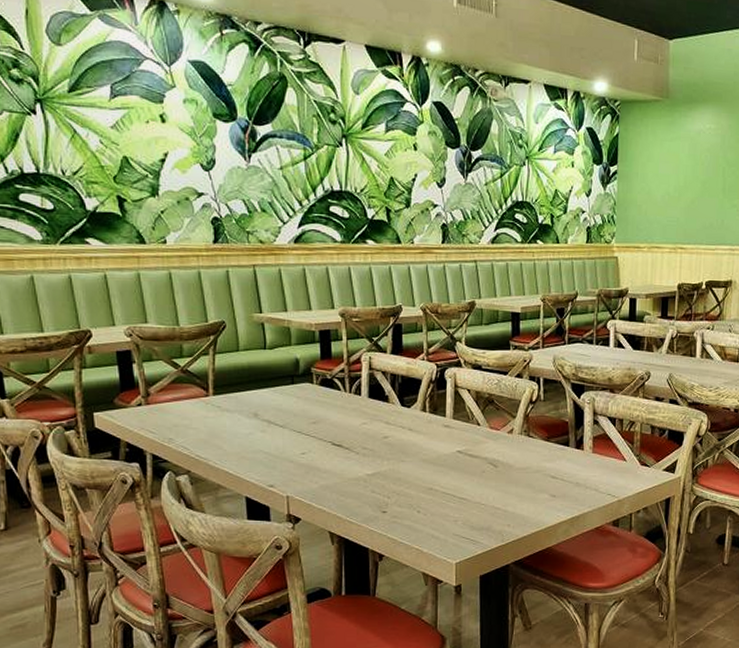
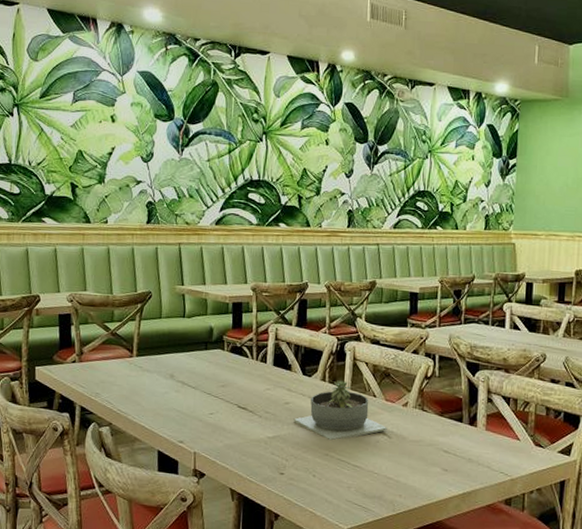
succulent planter: none [394,410,493,474] -> present [293,380,388,441]

